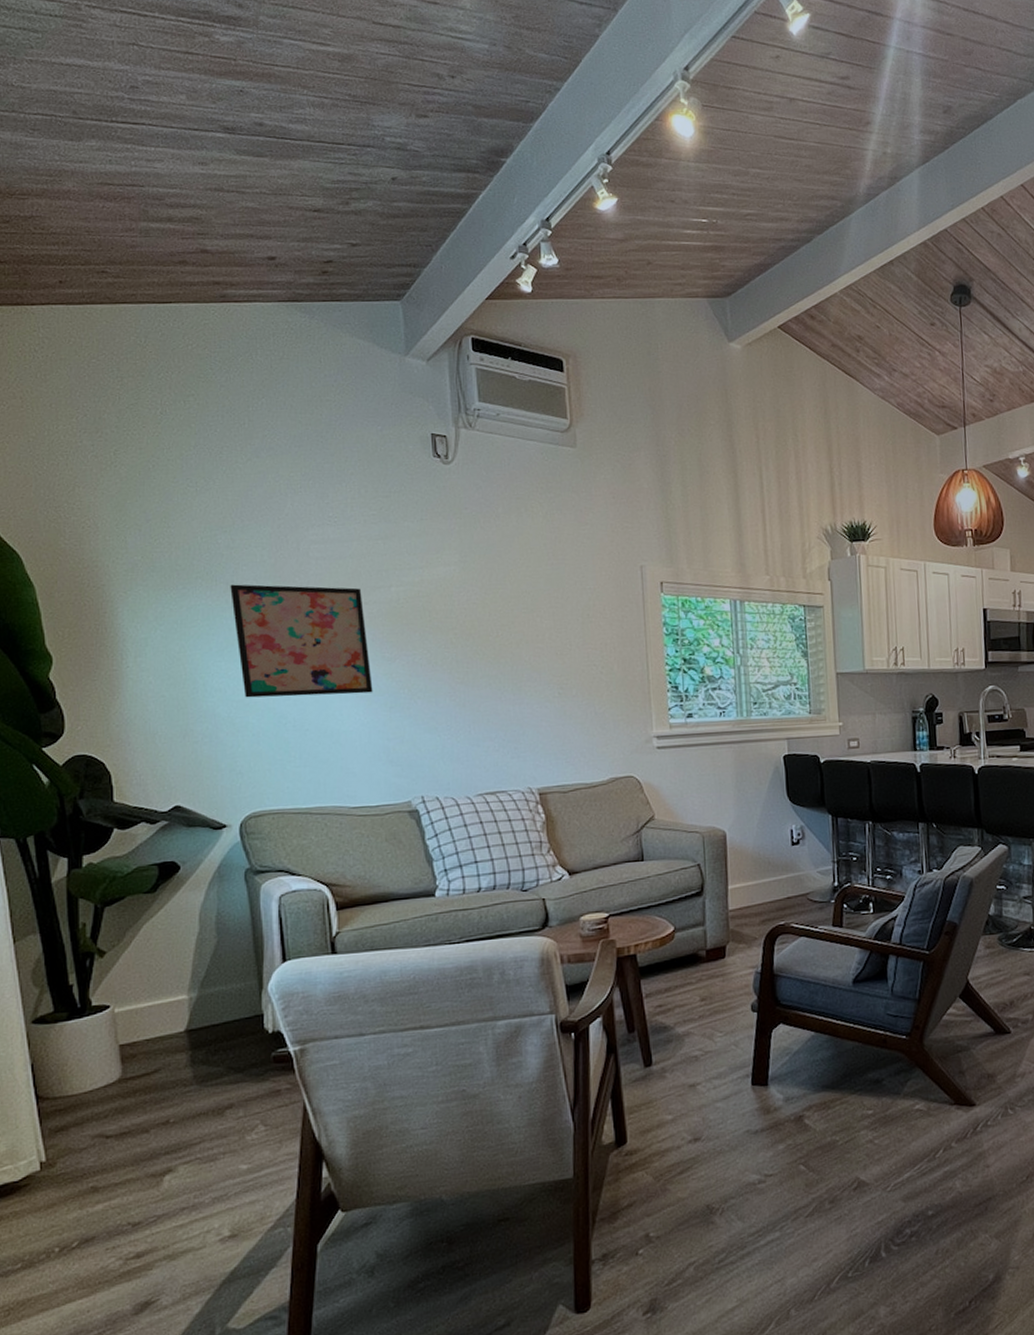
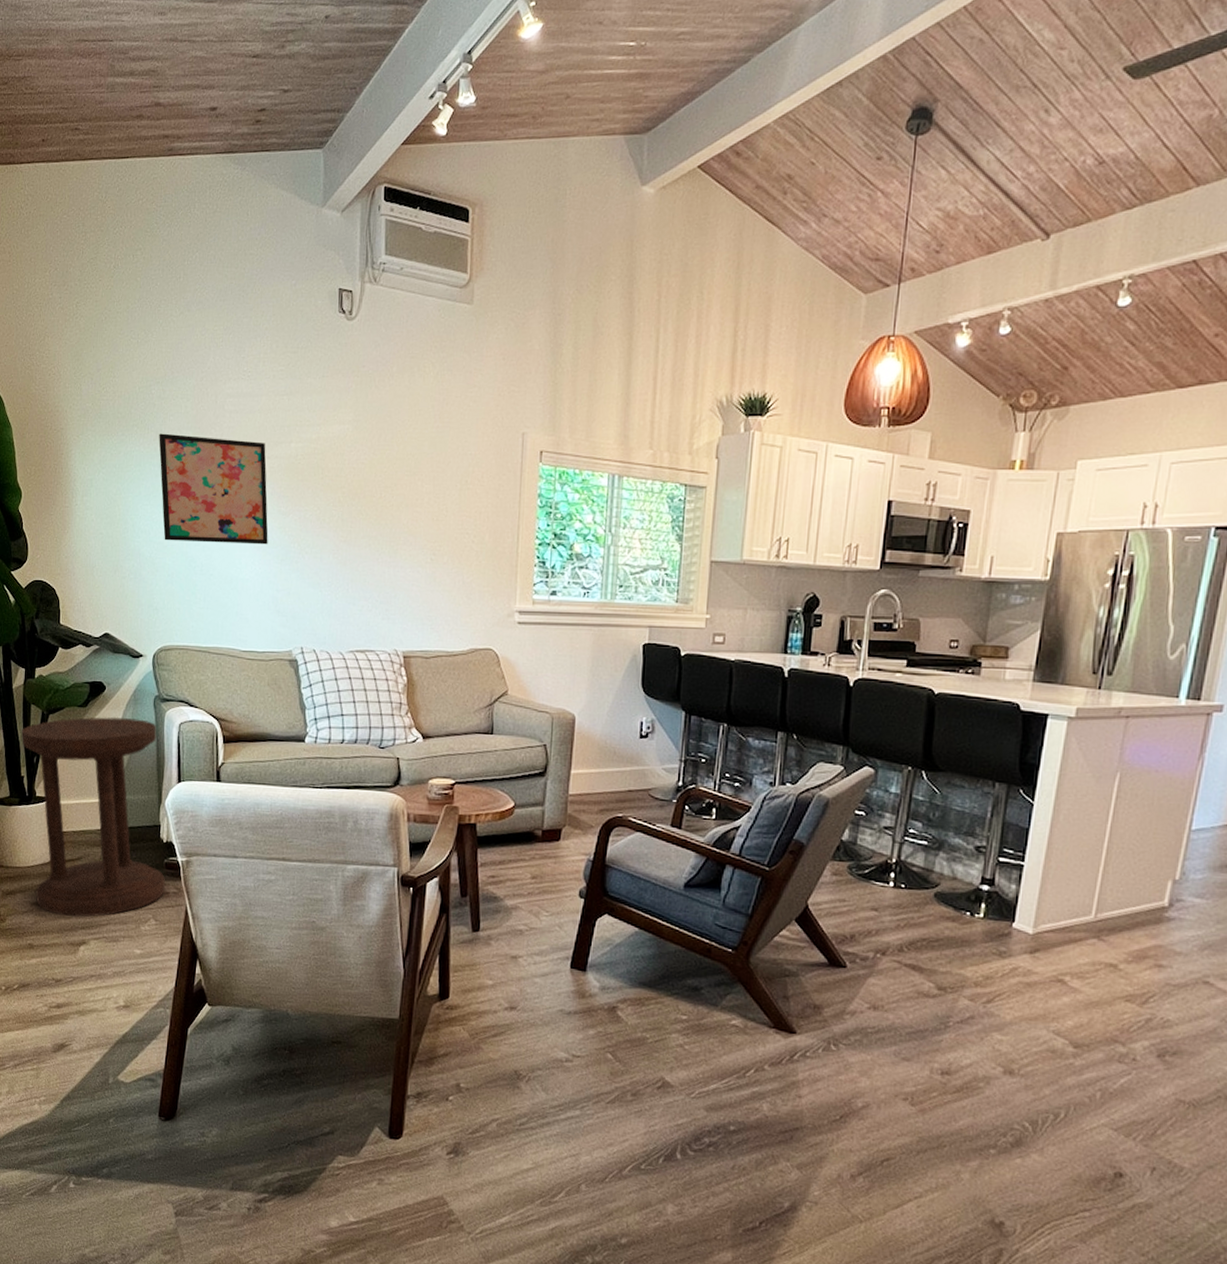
side table: none [66,897,276,1144] -> present [21,716,166,917]

